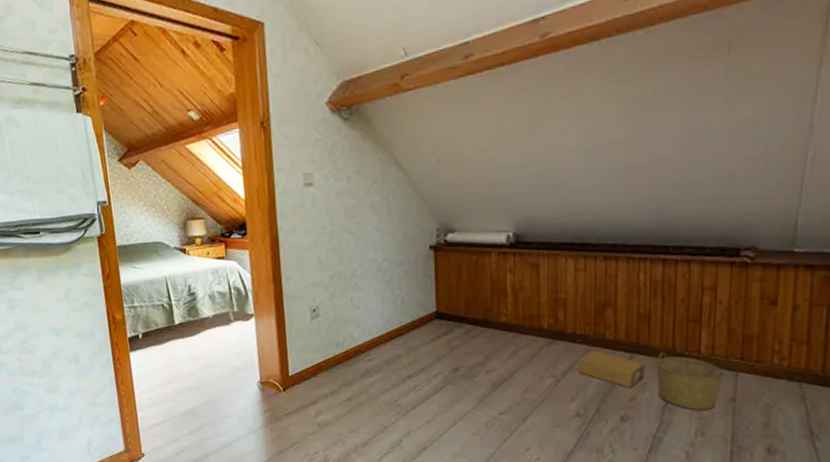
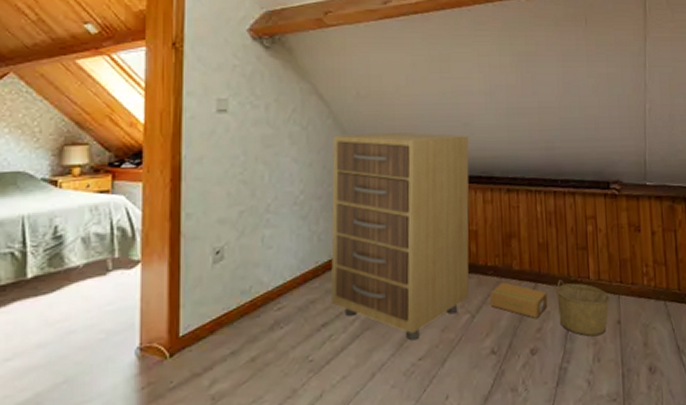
chest of drawers: none [413,199,561,397] -> present [331,133,469,341]

